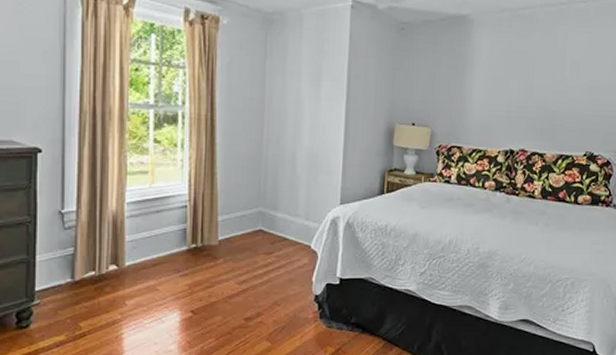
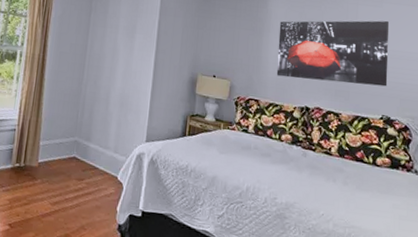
wall art: none [480,47,598,121] -> present [276,20,390,87]

